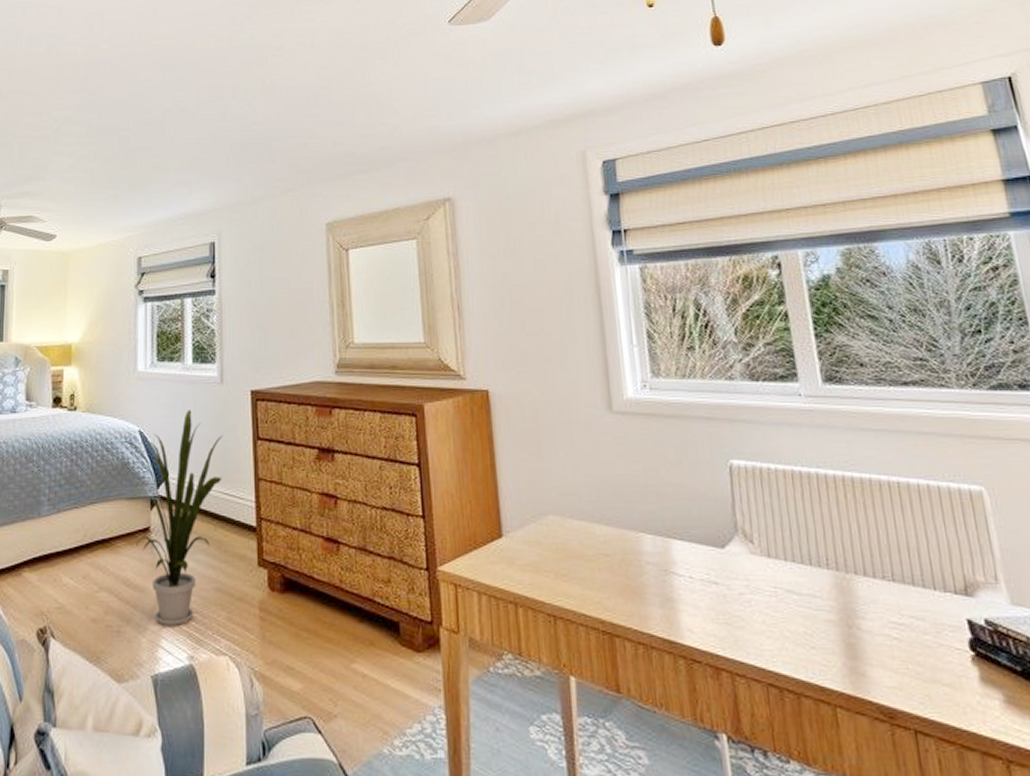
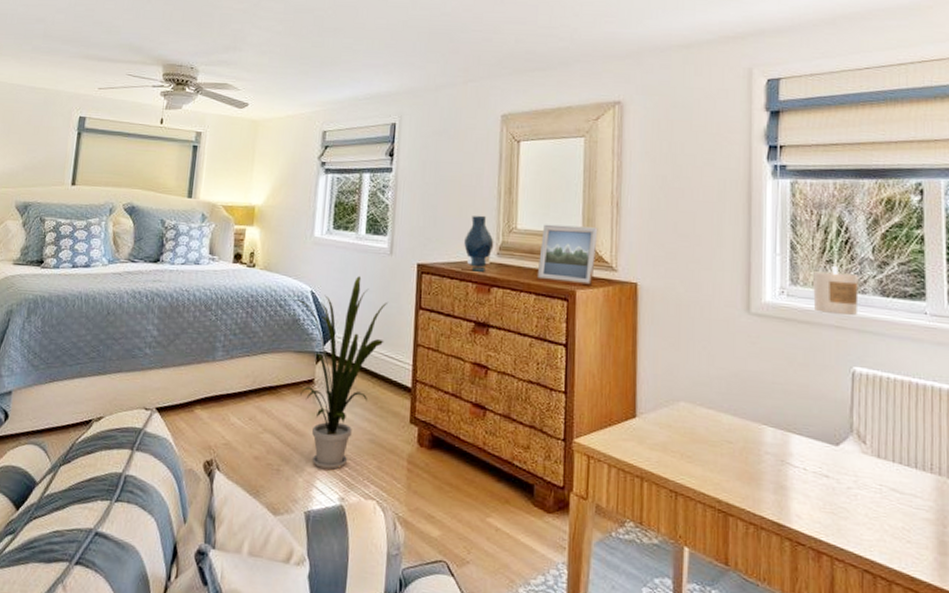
vase: none [298,332,331,393] -> present [463,215,494,272]
picture frame: none [380,334,441,397] -> present [536,224,598,285]
candle: none [675,352,728,405] -> present [813,265,859,316]

